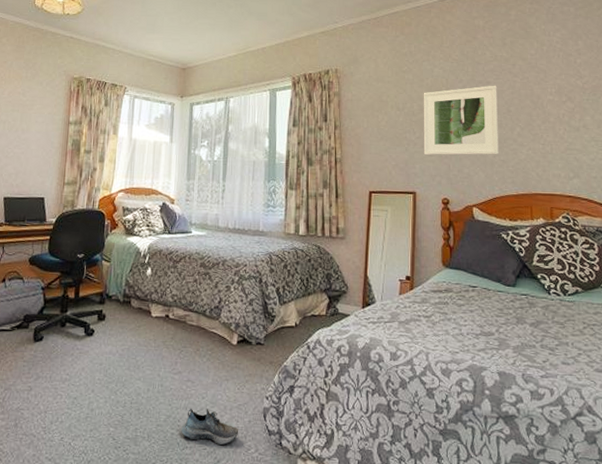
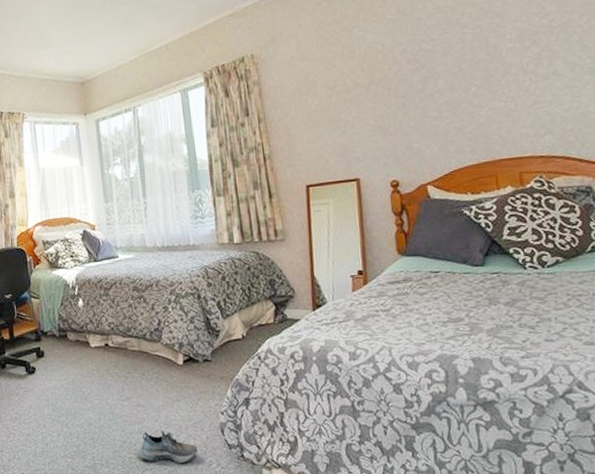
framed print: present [423,85,500,156] -> none [356,41,453,136]

